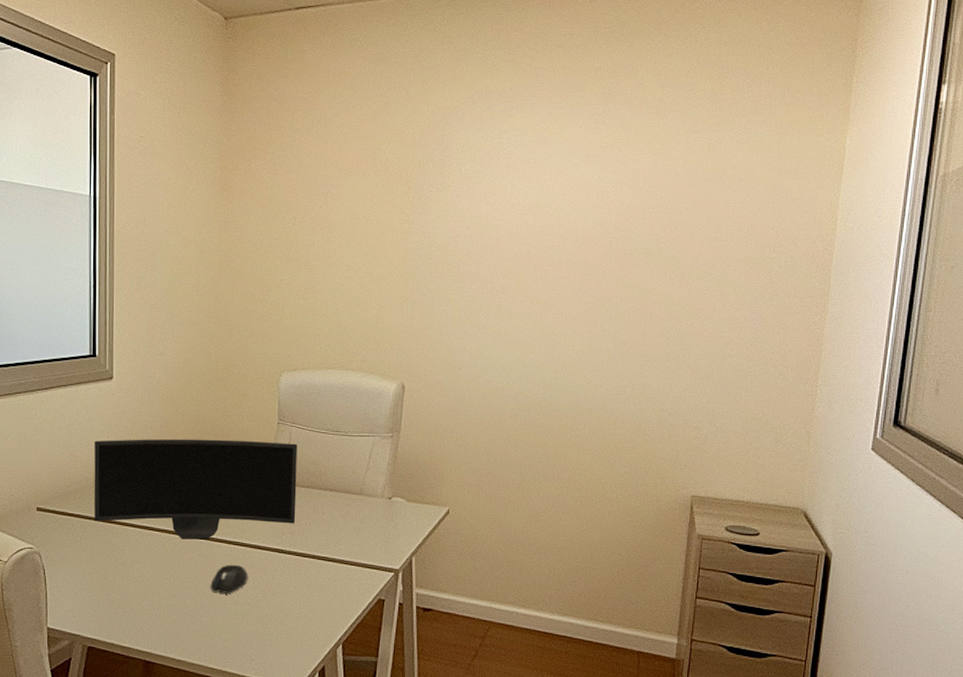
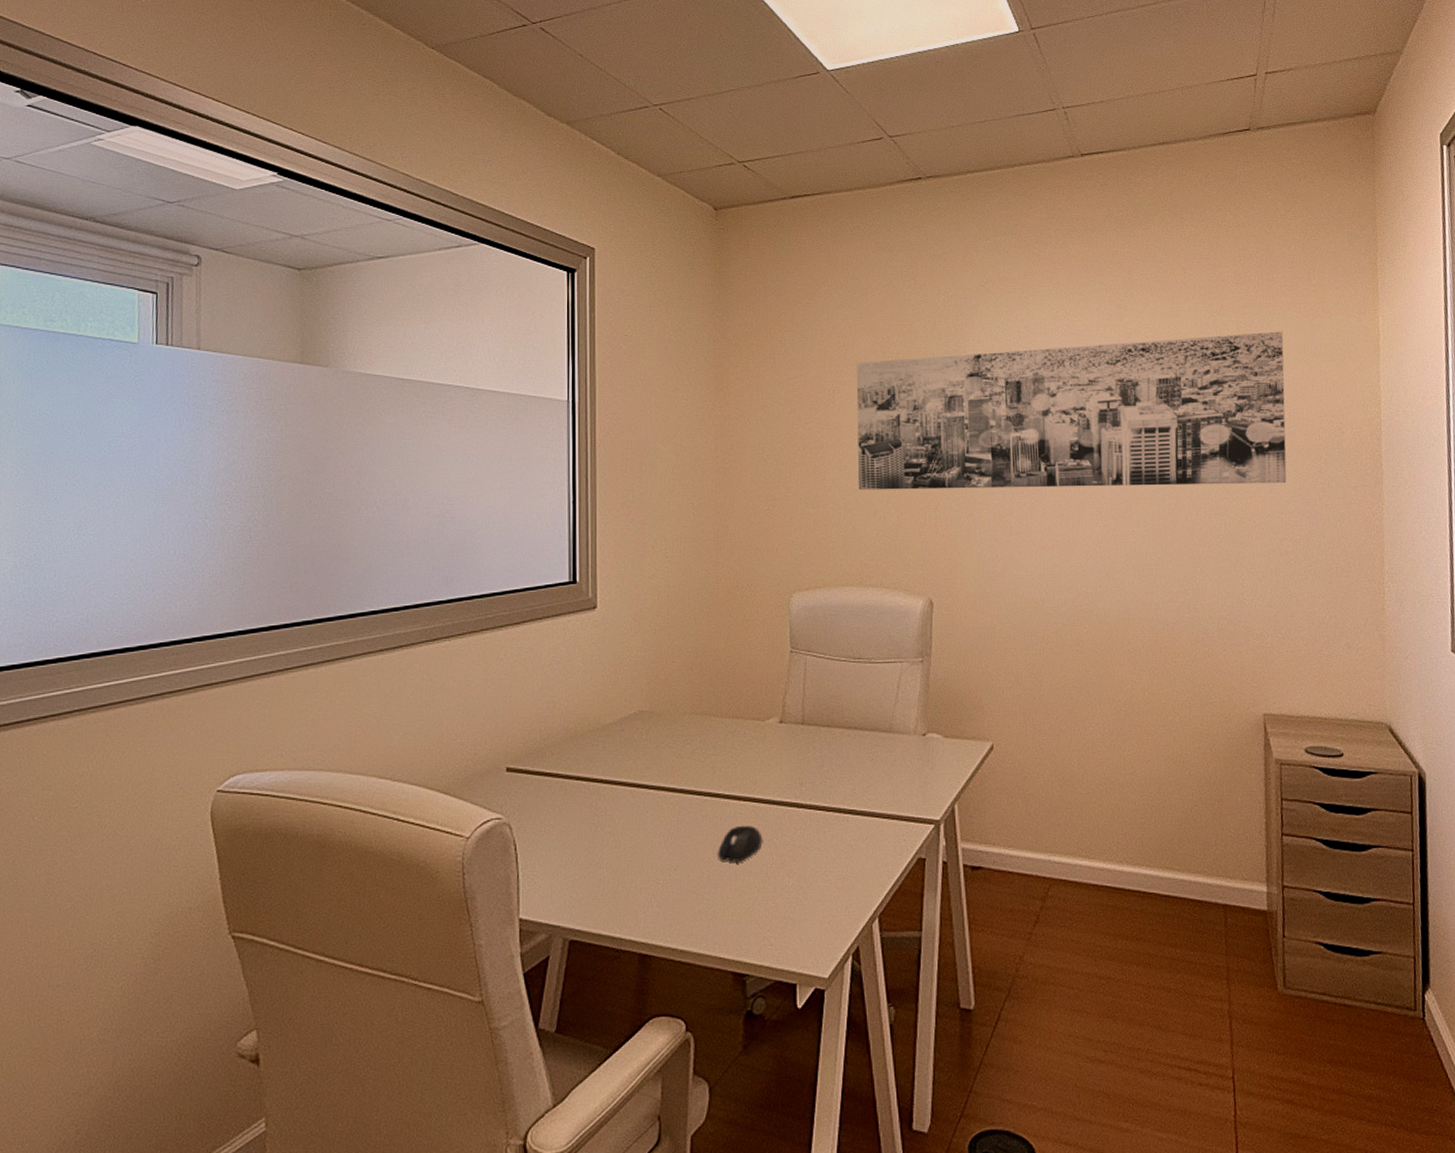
monitor: present [94,438,298,540] -> none [575,673,816,798]
wall art: none [344,149,752,293] -> present [856,331,1287,490]

